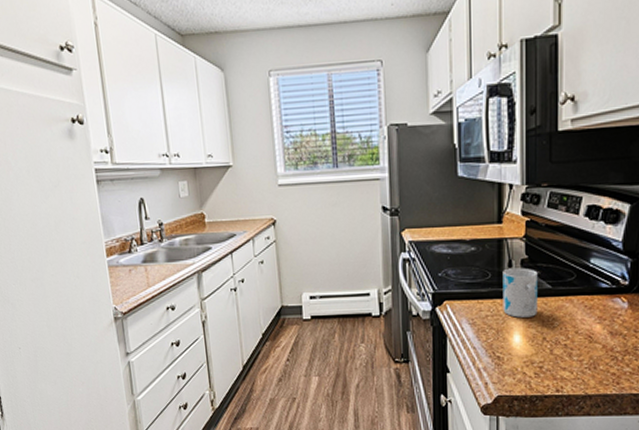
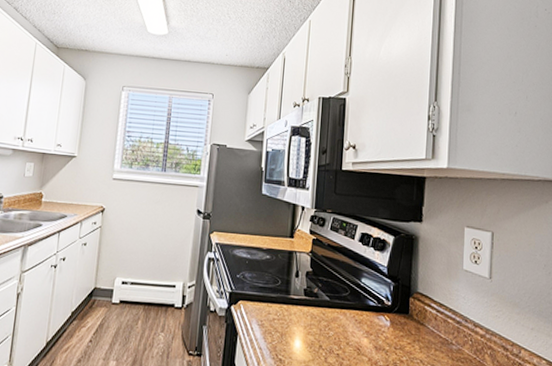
mug: present [503,267,538,318] -> none [288,278,319,325]

